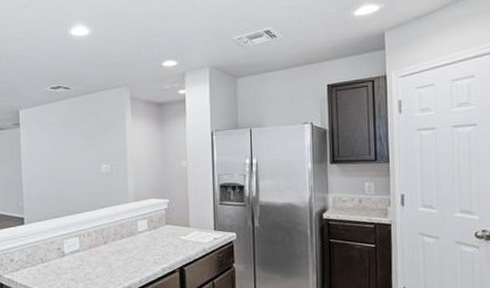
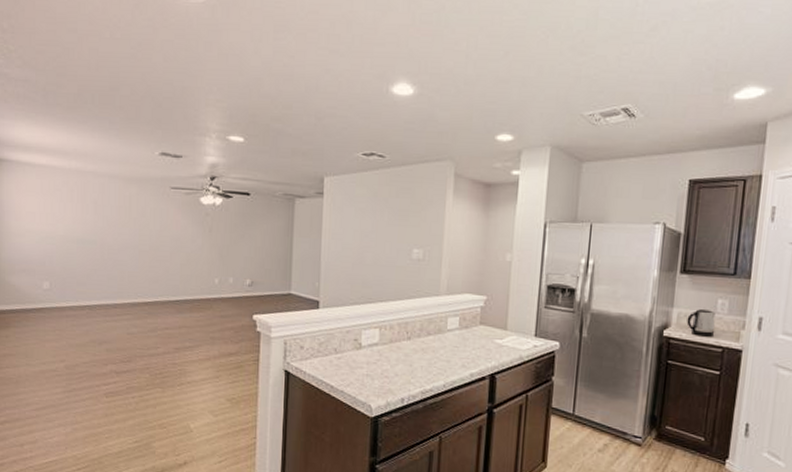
kettle: none [341,192,366,217] -> present [686,309,716,338]

